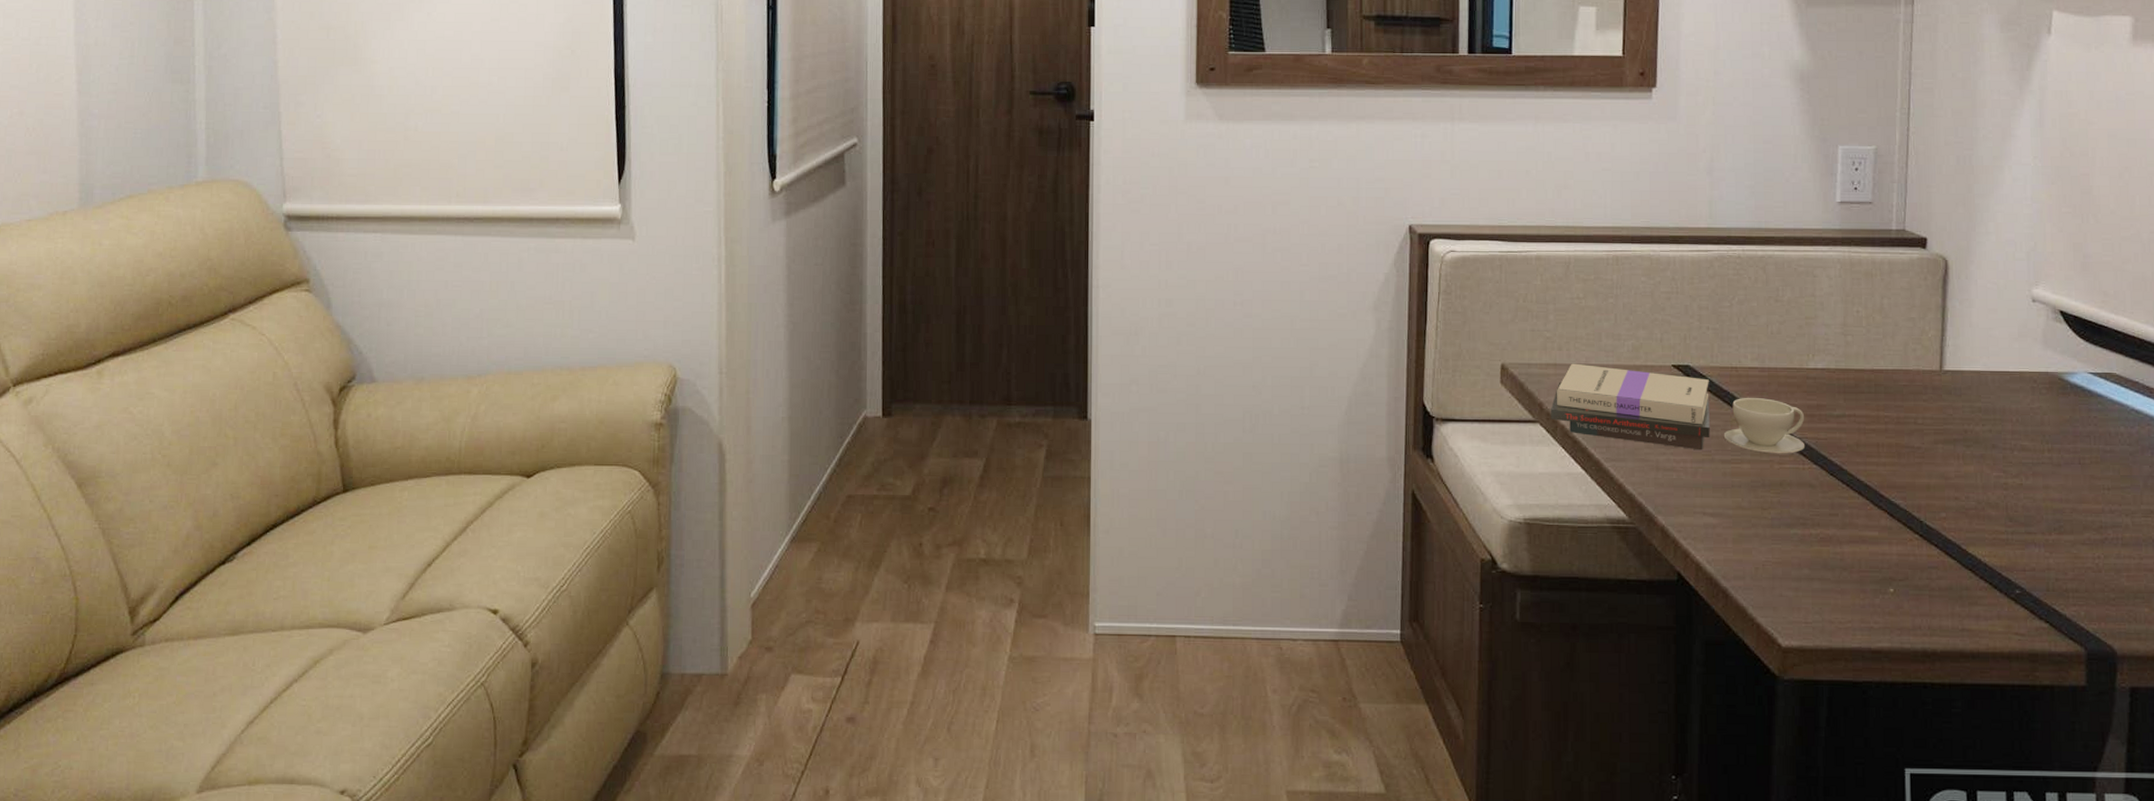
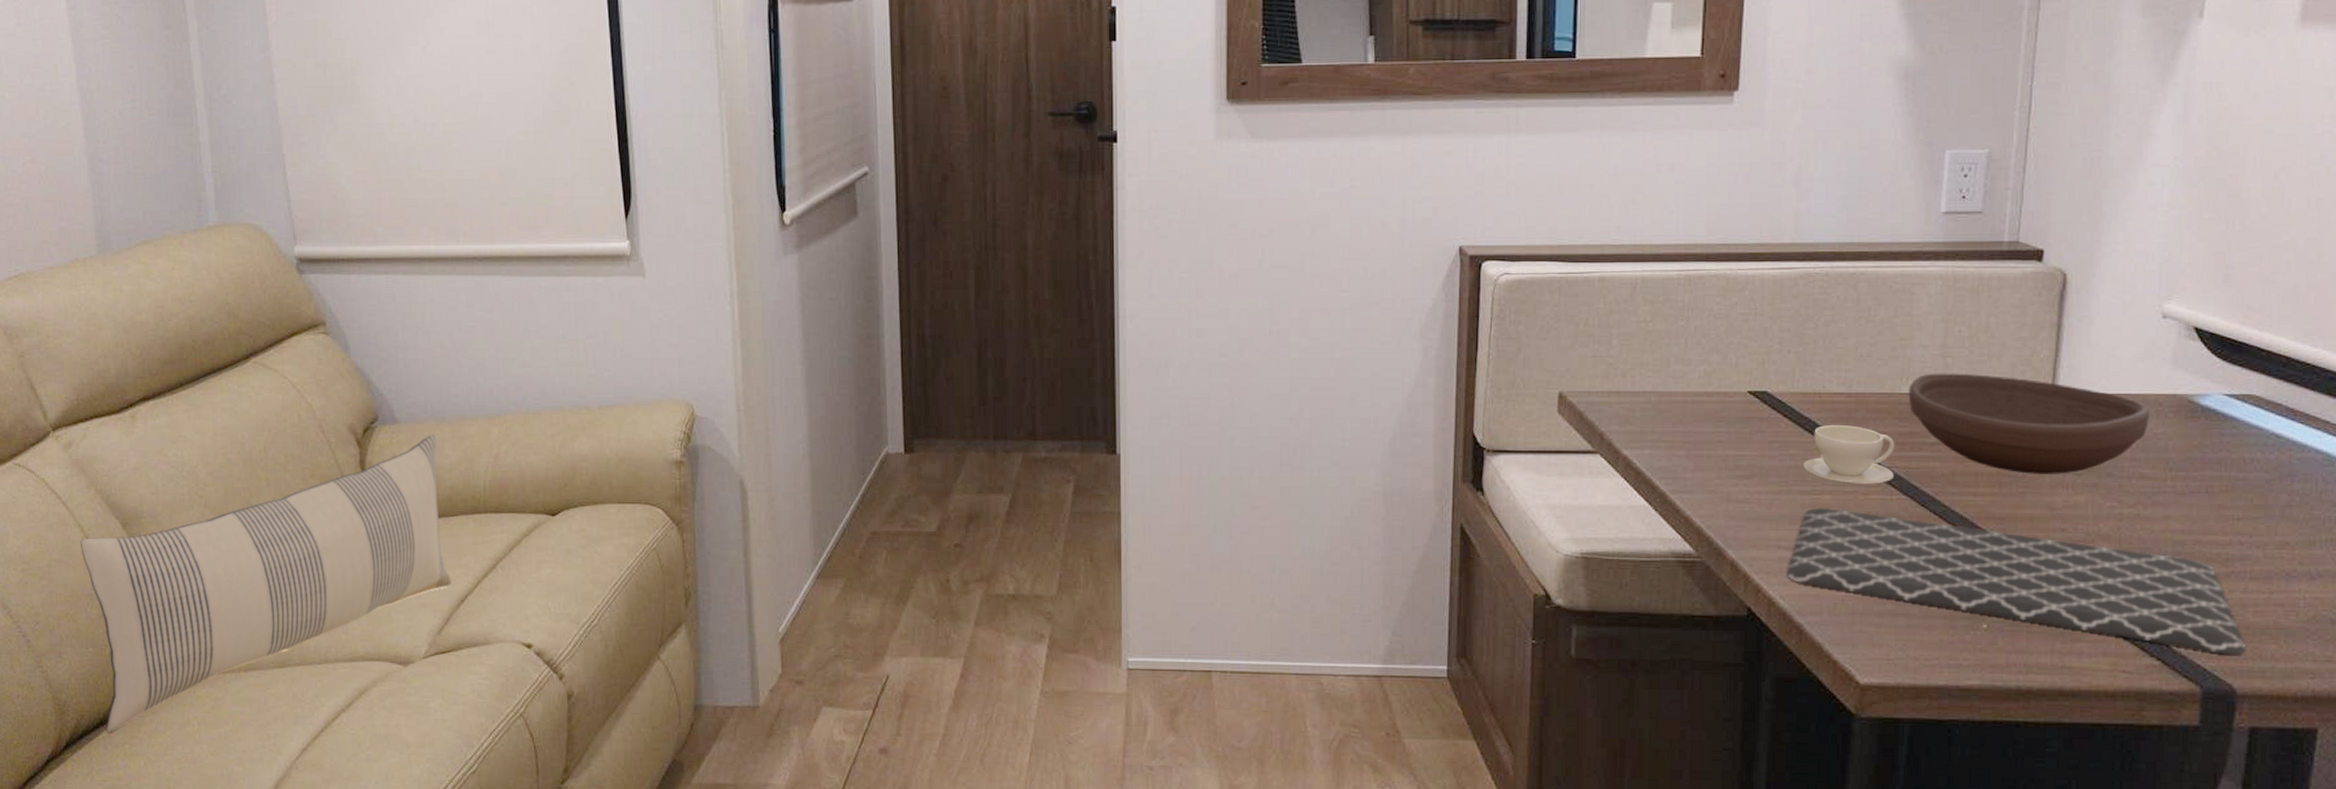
pillow: none [31,394,419,706] -> present [80,434,452,733]
books: present [1550,363,1710,451] -> none [1611,391,1789,481]
placemat: none [1712,475,2123,618] -> present [1787,507,2247,655]
bowl: none [1814,350,2026,446] -> present [1908,373,2149,474]

